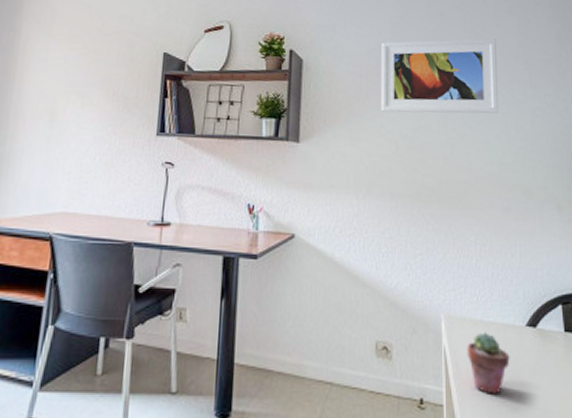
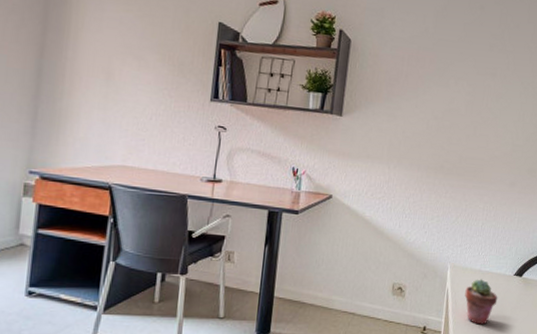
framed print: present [380,38,499,114] -> none [417,29,526,102]

